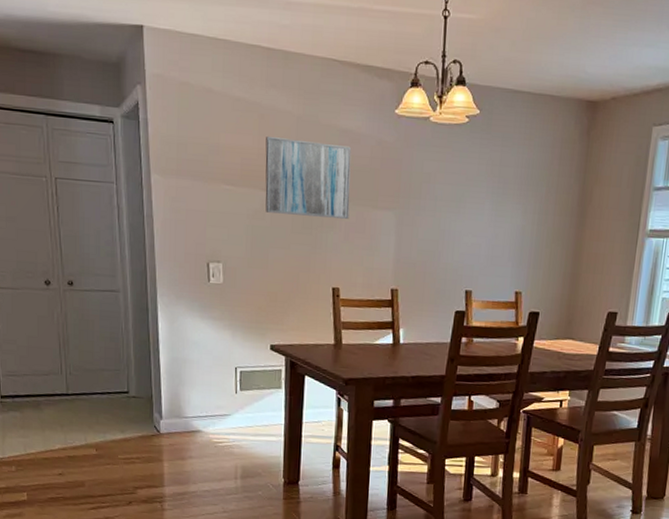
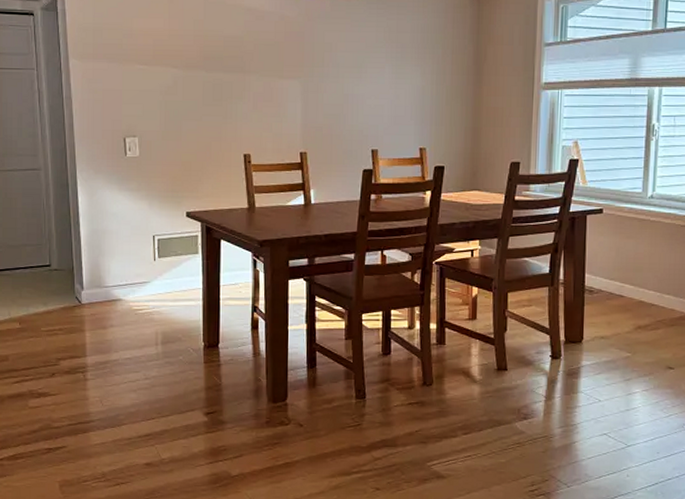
wall art: present [265,135,352,219] -> none [176,18,257,89]

